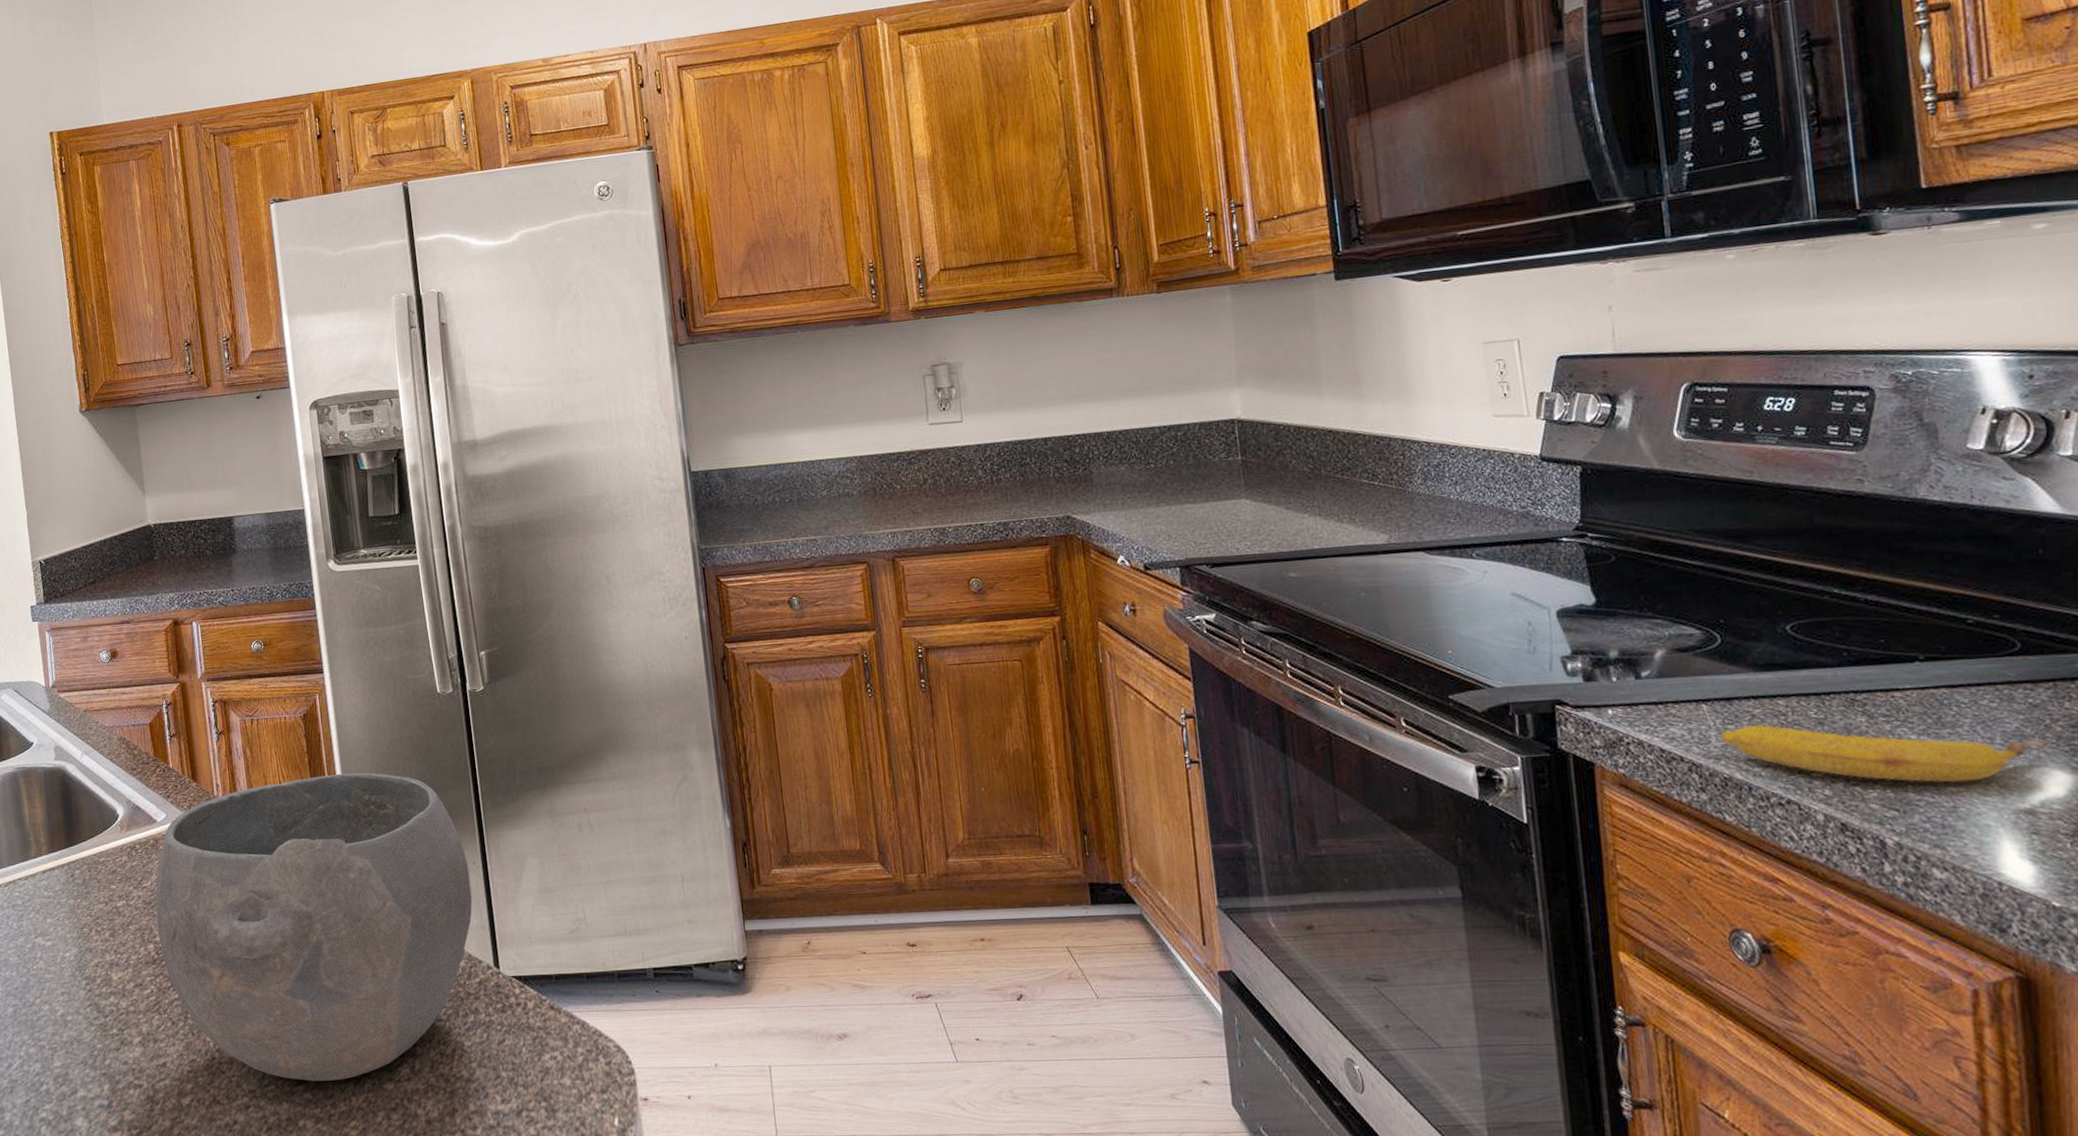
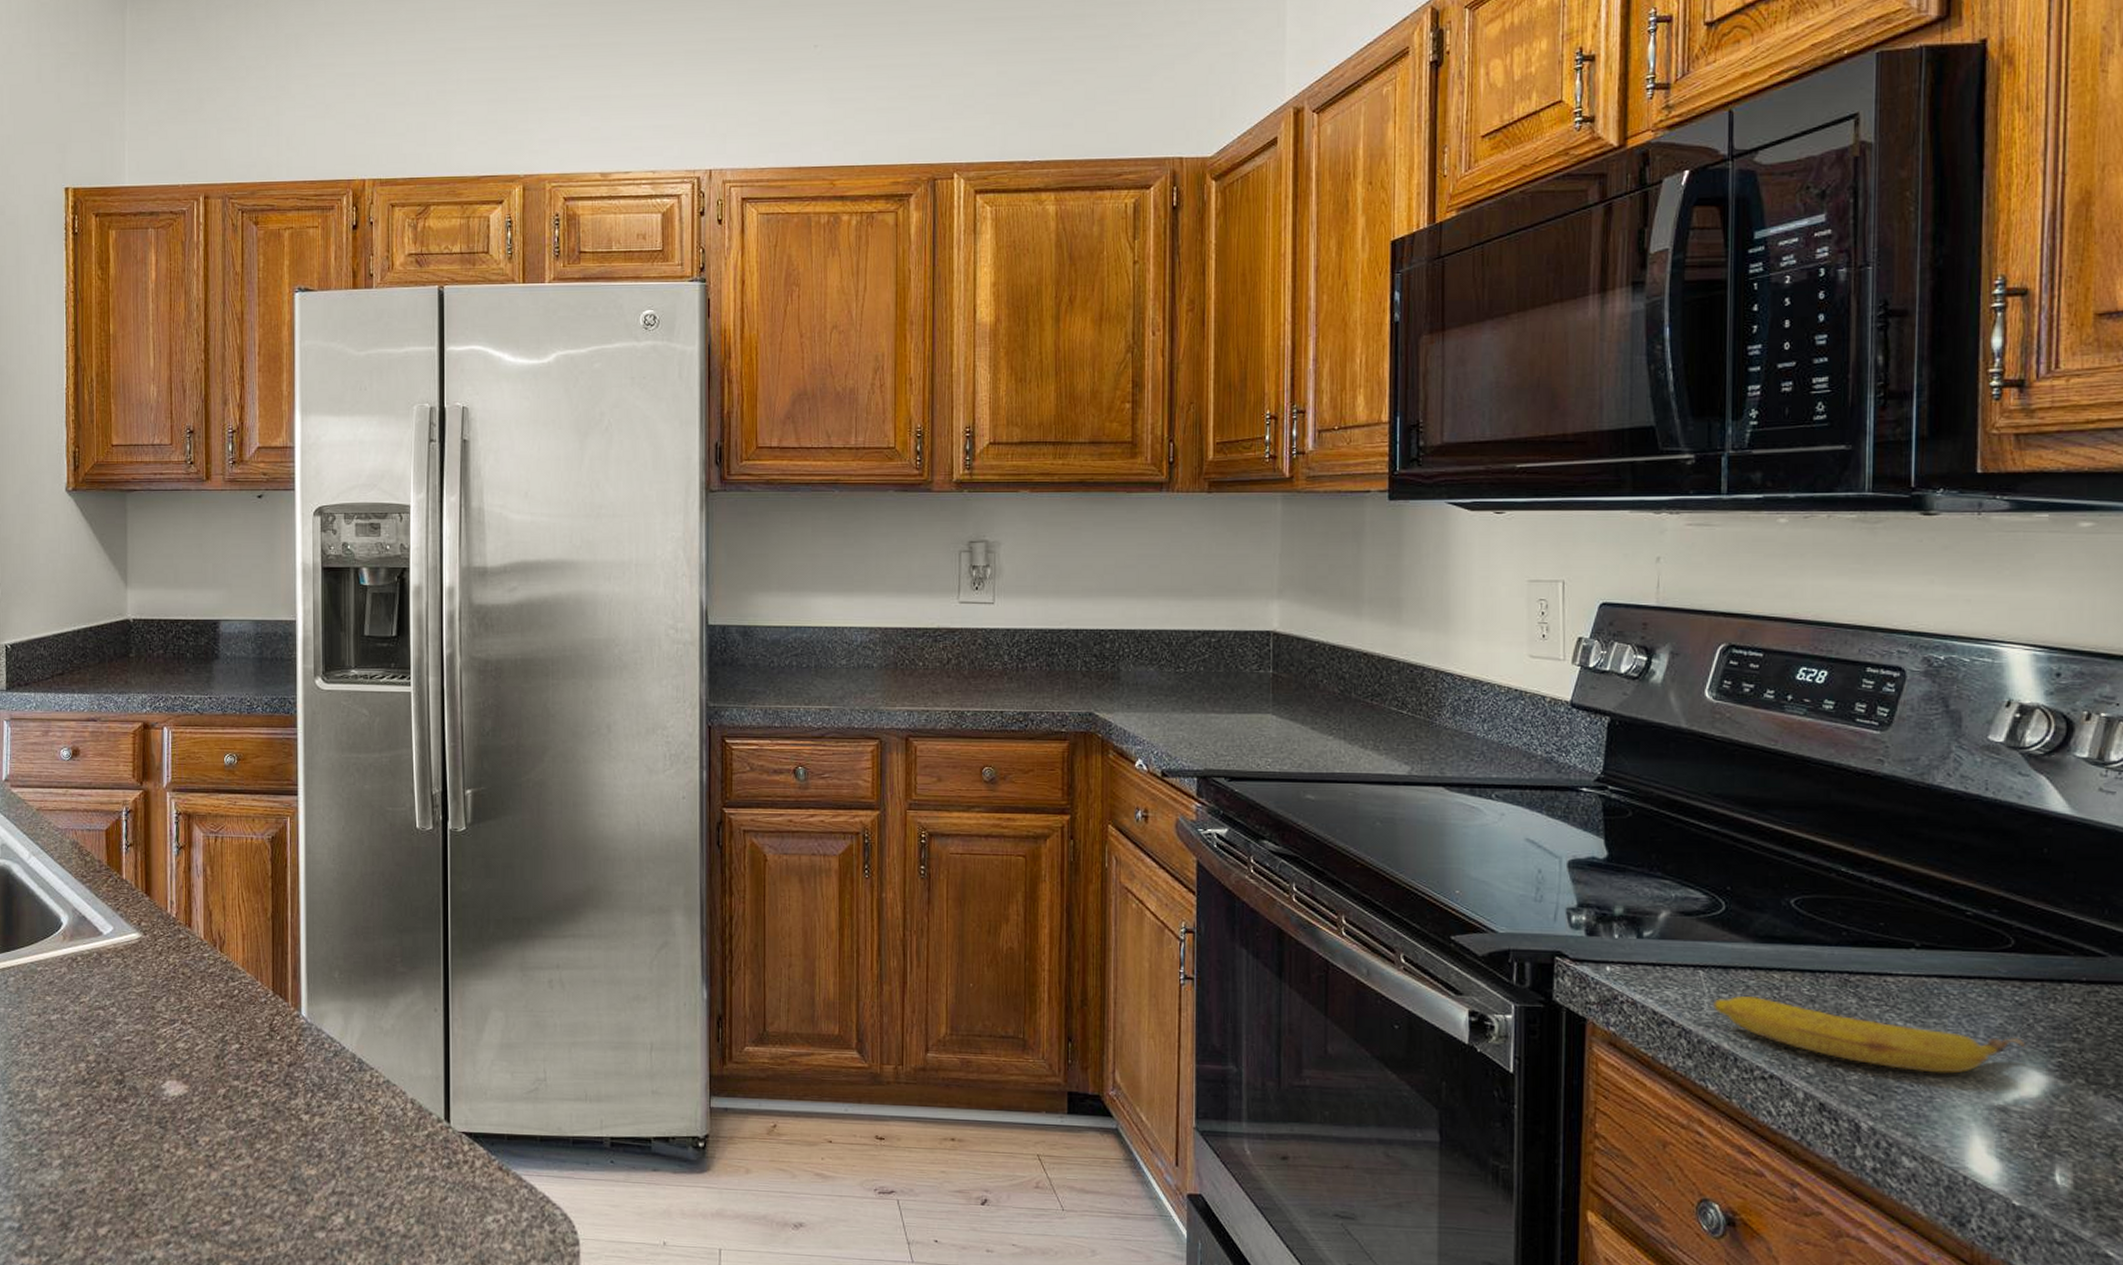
bowl: present [155,772,473,1081] -> none [92,903,429,1224]

